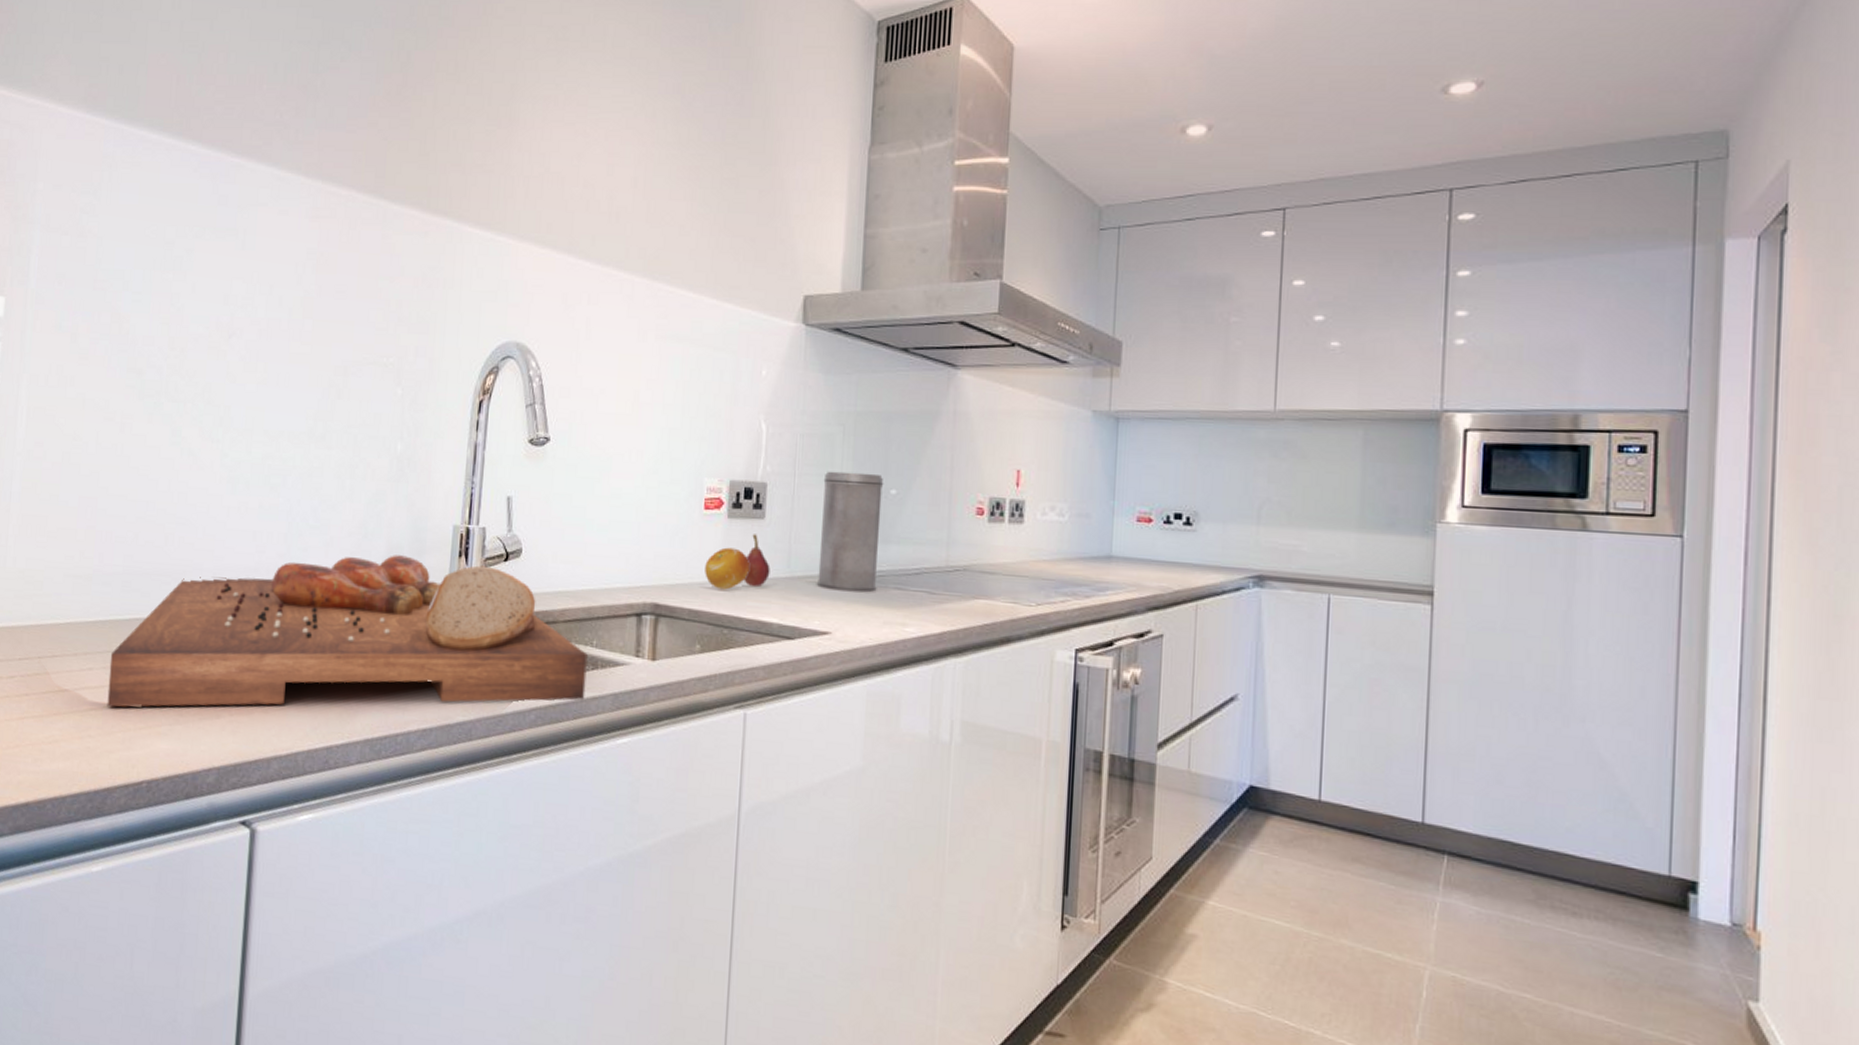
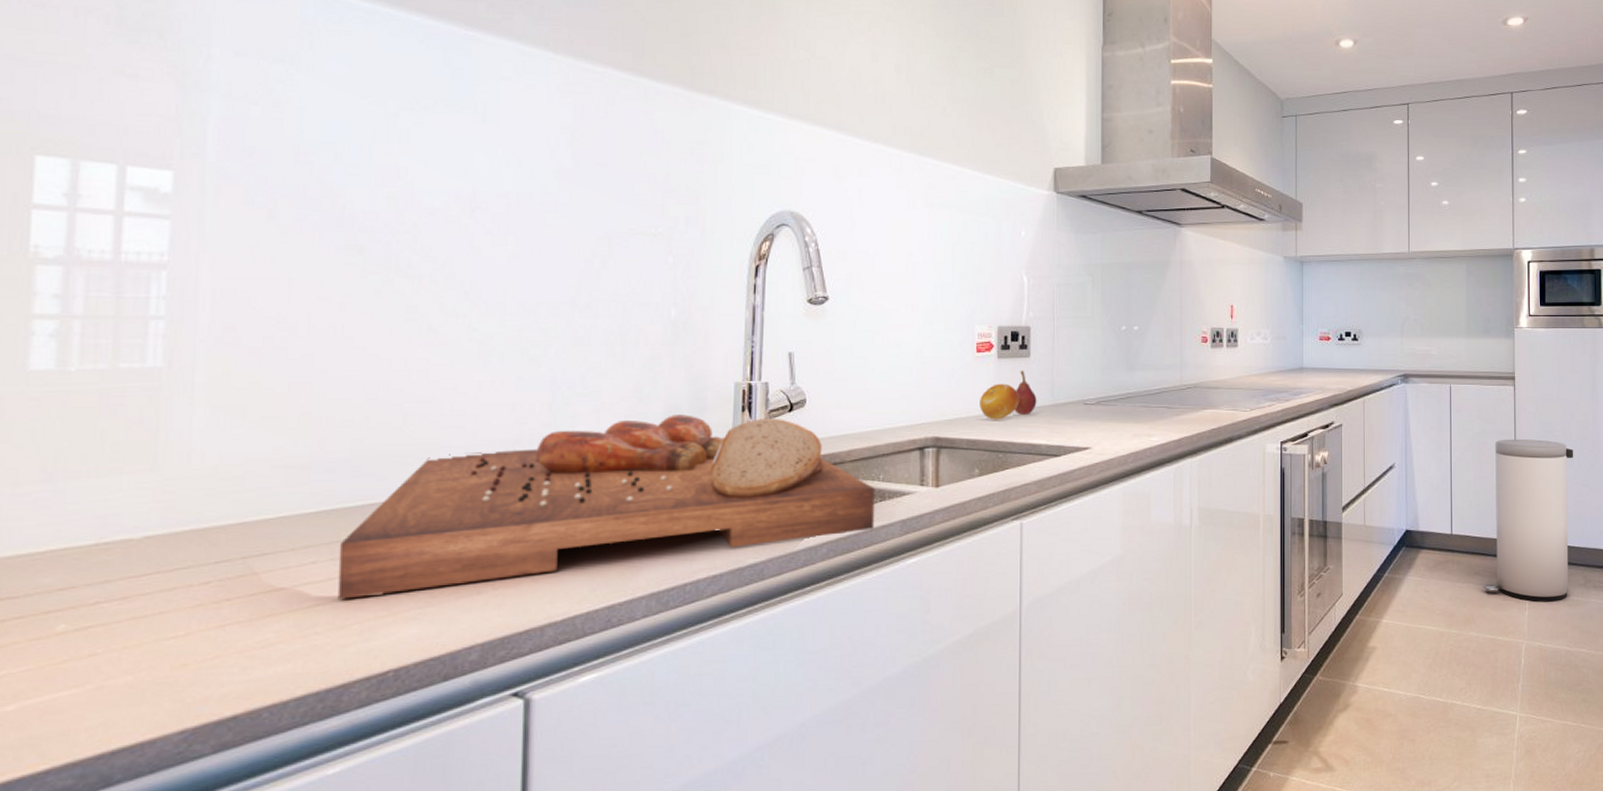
canister: present [816,471,884,593] -> none [1076,314,1128,412]
pedal bin: none [1365,678,1528,919] -> present [1483,438,1574,602]

